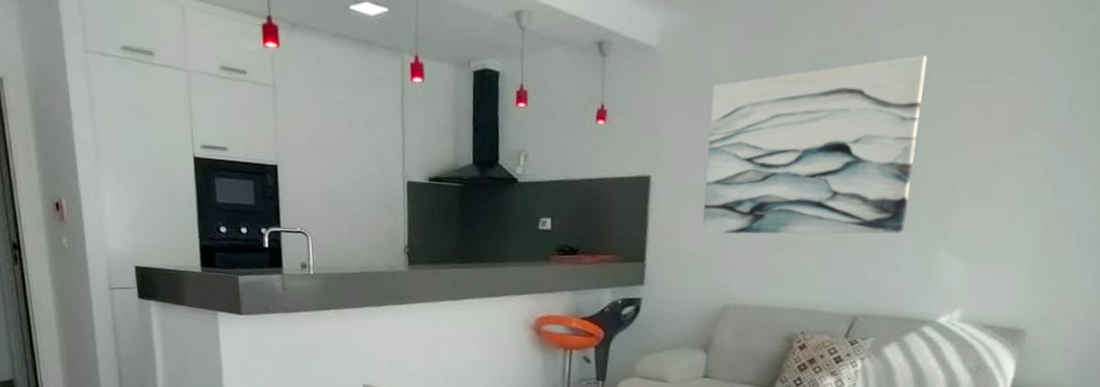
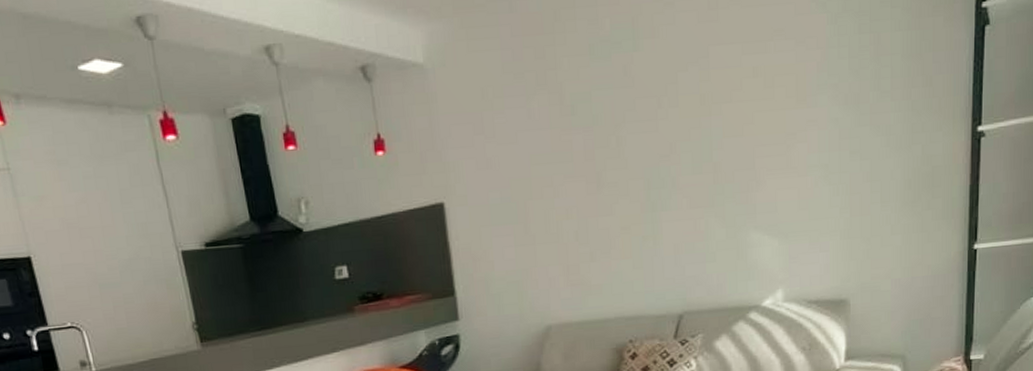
wall art: present [701,55,928,235] -> none [491,32,712,255]

